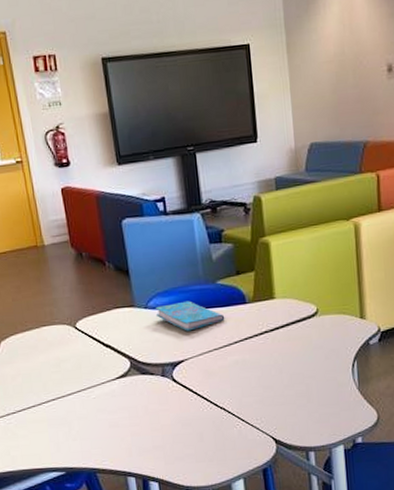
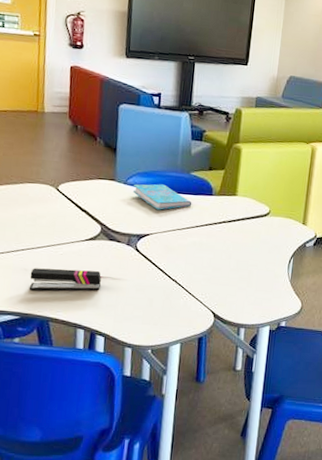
stapler: none [66,411,143,443] -> present [29,268,101,291]

